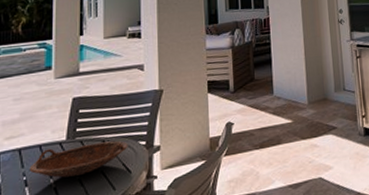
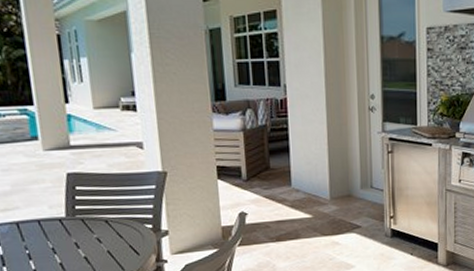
bowl: present [29,140,128,178] -> none [30,221,134,254]

